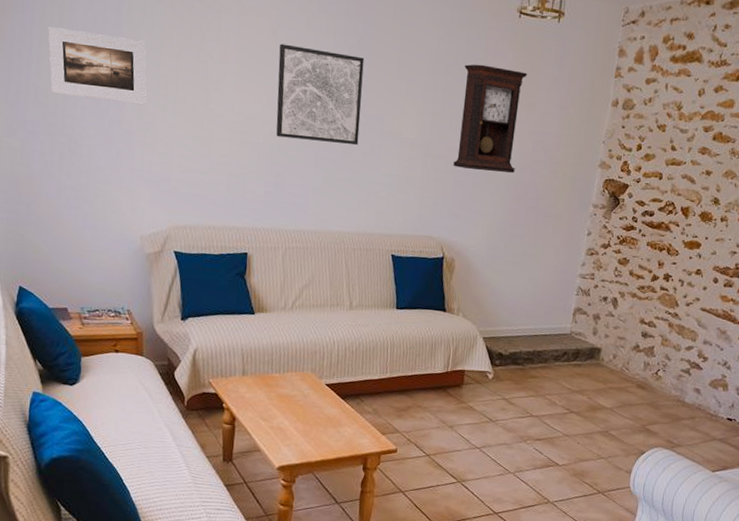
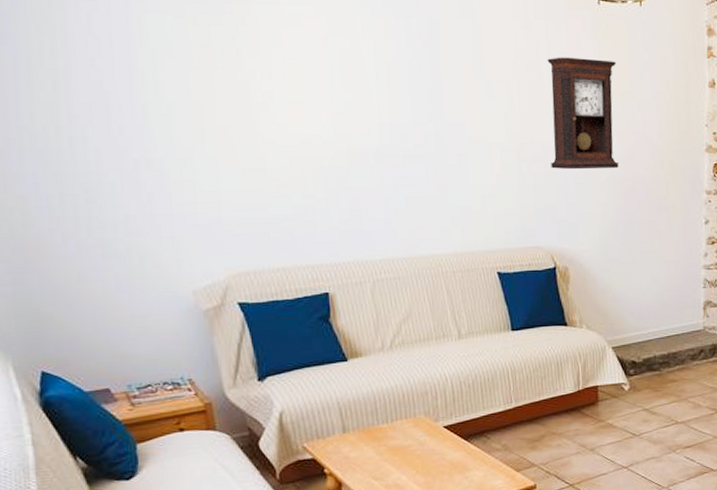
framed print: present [48,27,147,104] -> none [37,59,179,137]
wall art: present [276,43,365,145] -> none [333,54,441,158]

